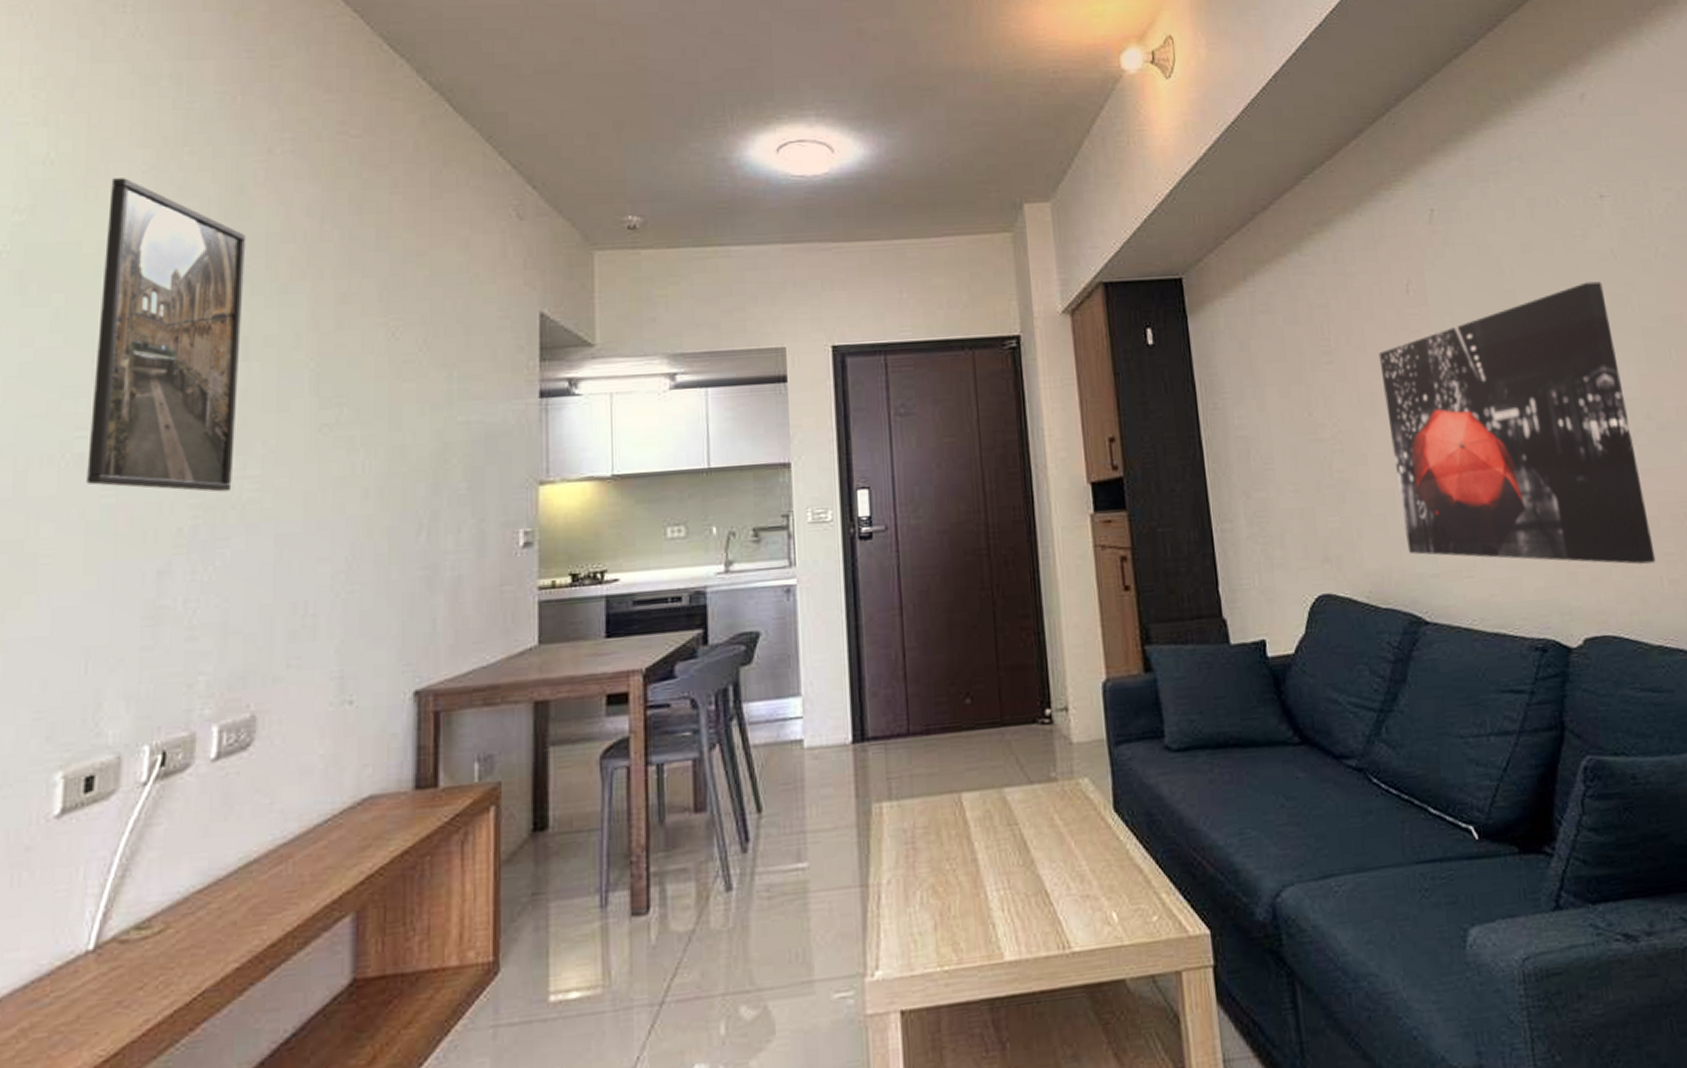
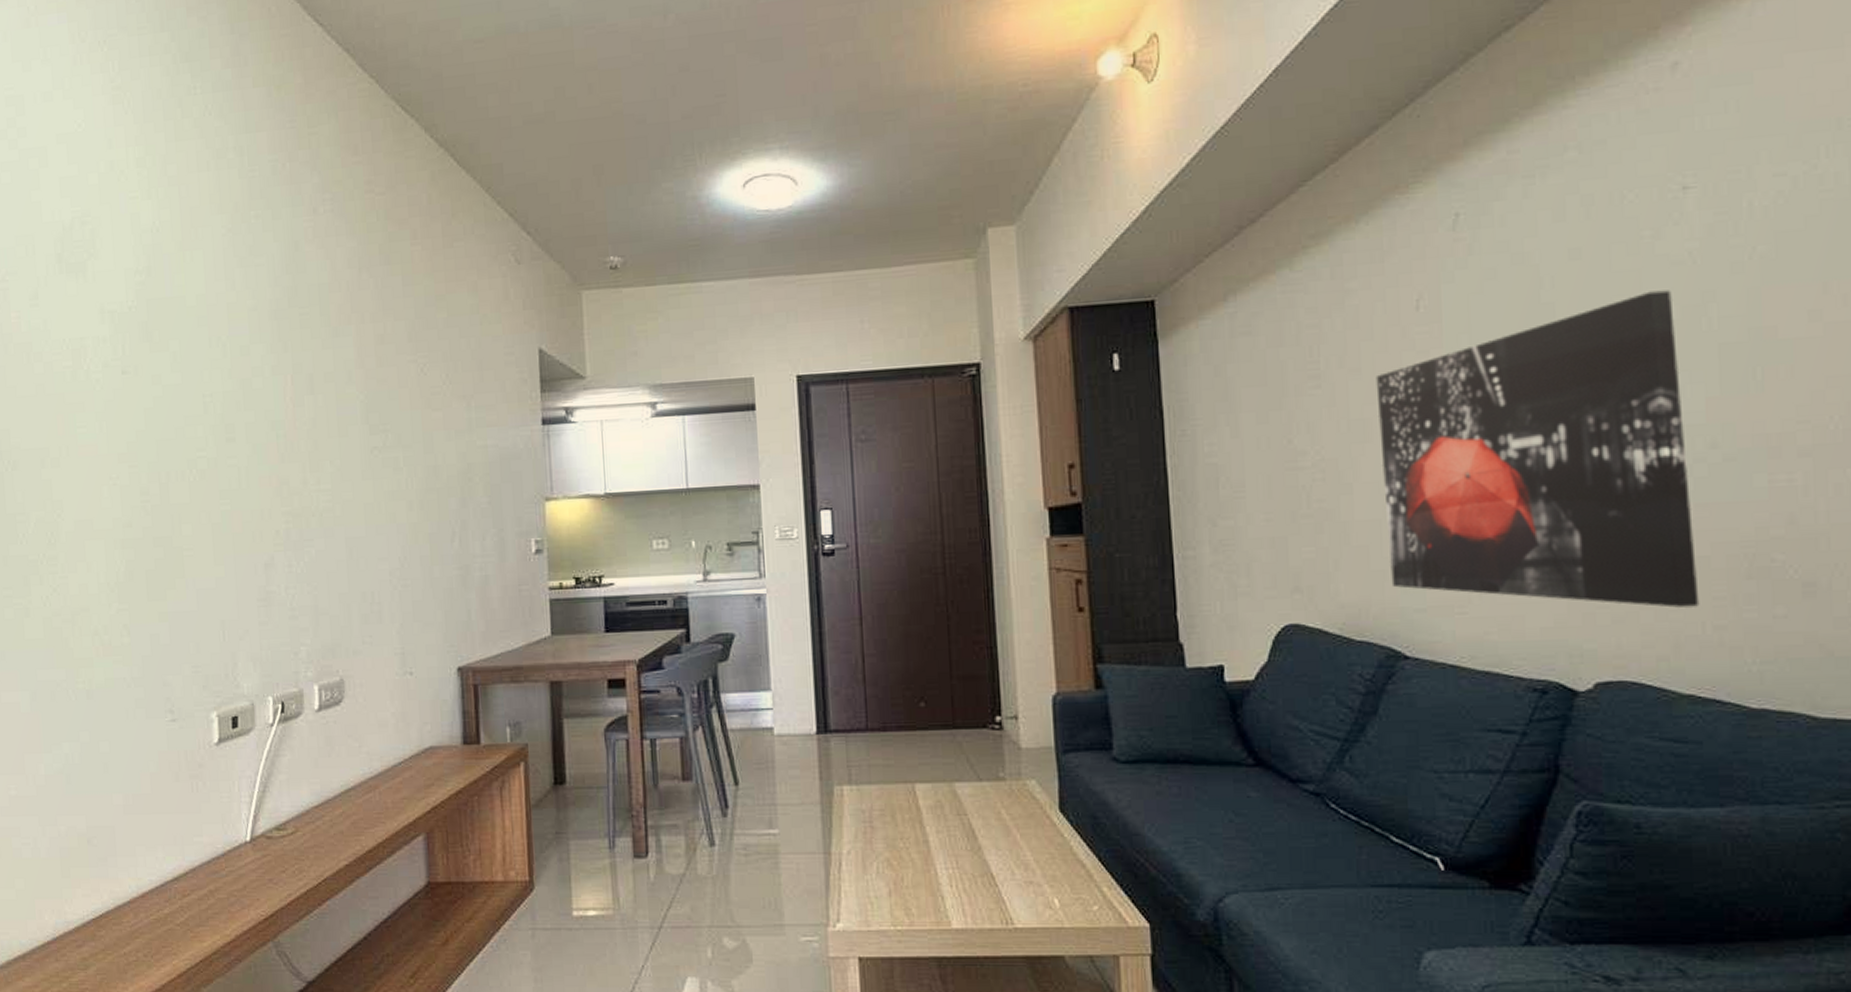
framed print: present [86,178,246,492] -> none [201,241,311,502]

